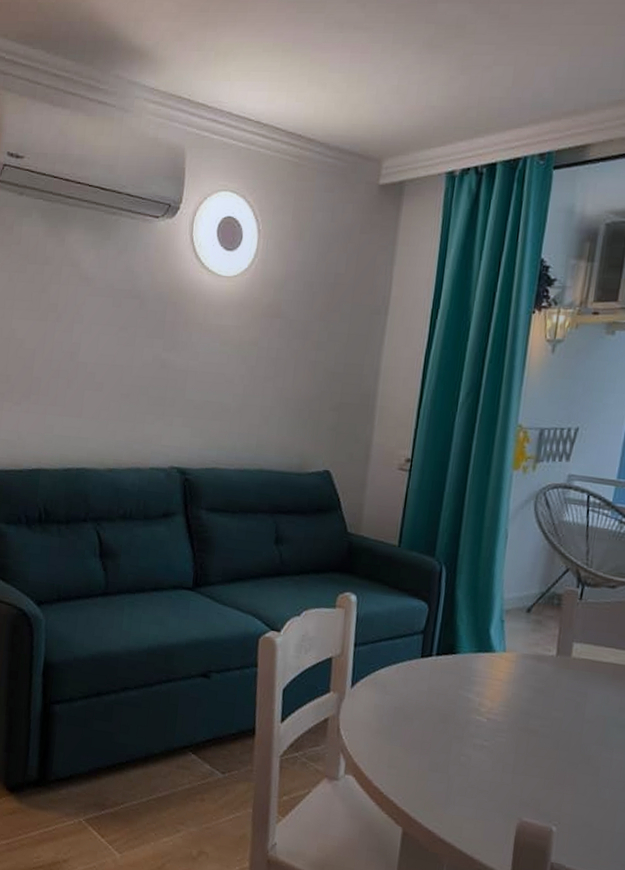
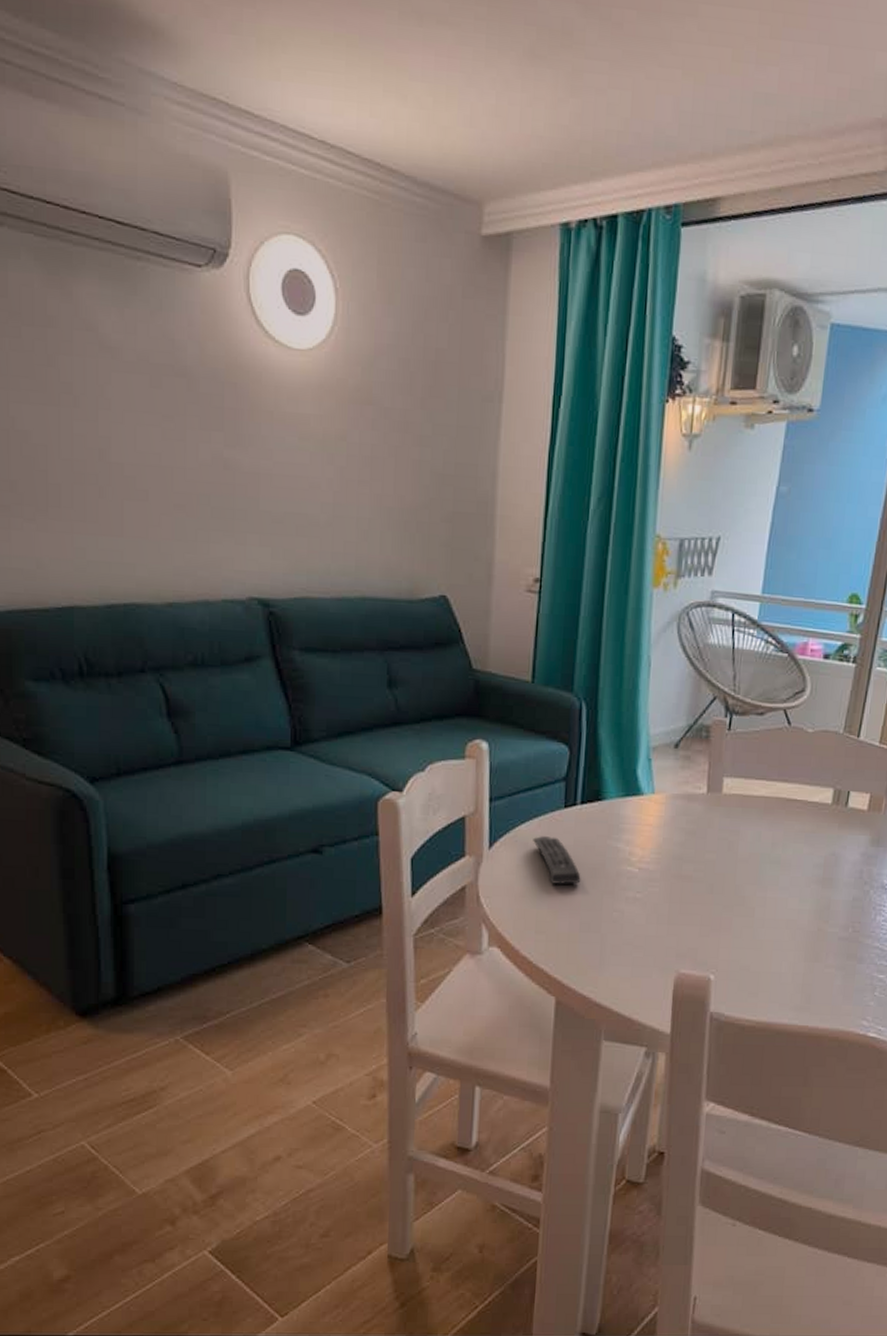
remote control: none [391,681,433,727] -> present [533,836,581,885]

